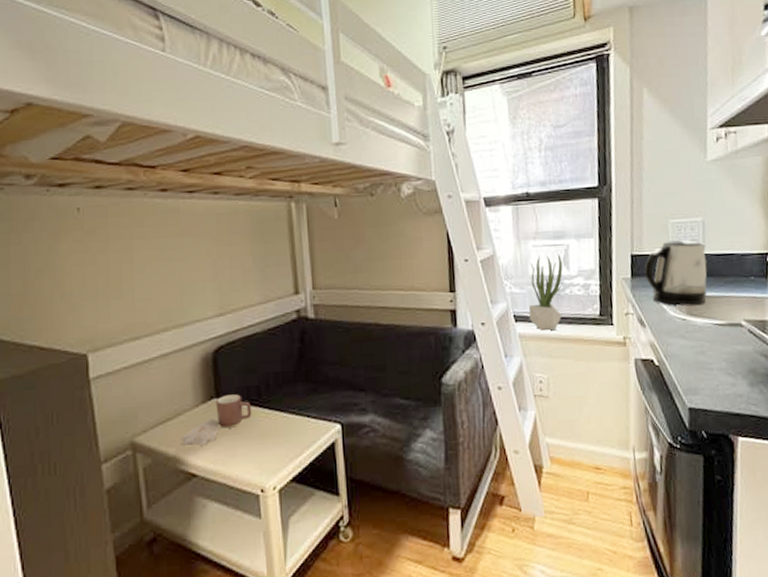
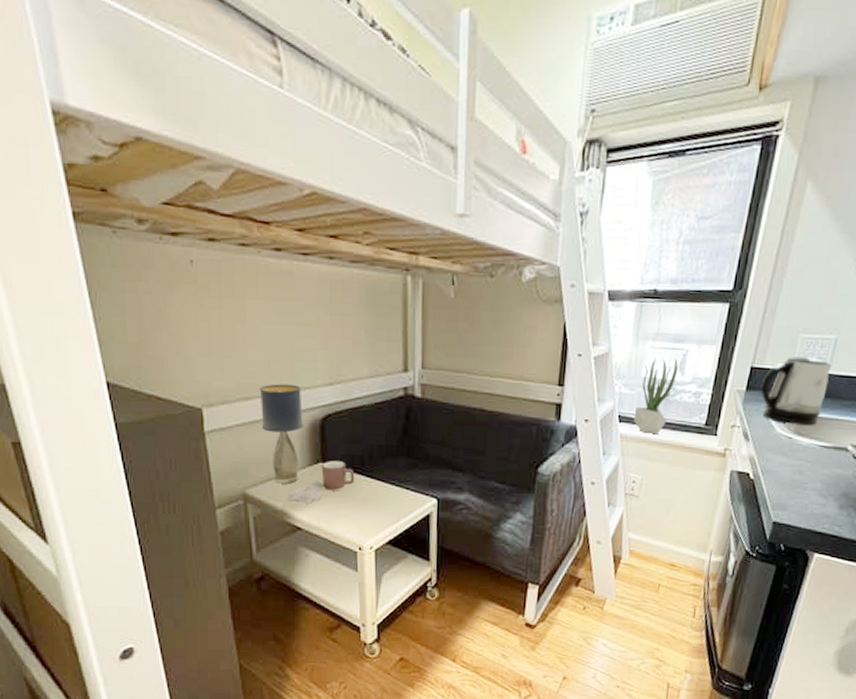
table lamp: none [147,319,196,427] -> present [259,384,304,484]

